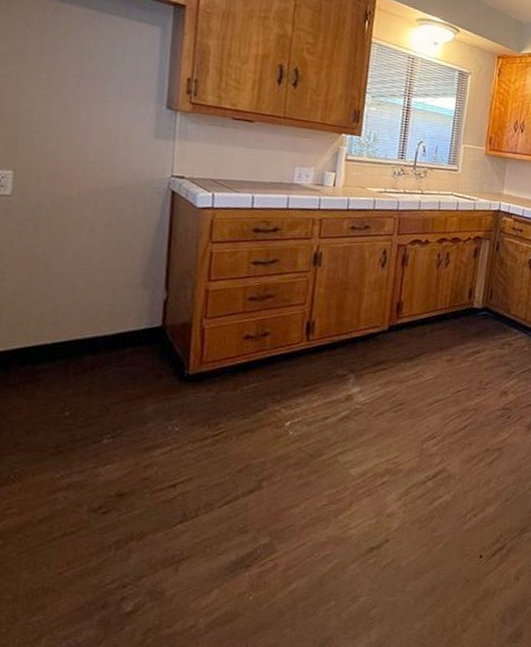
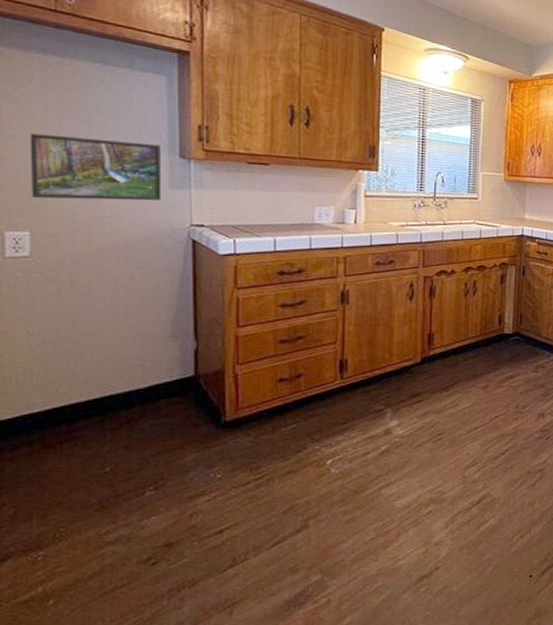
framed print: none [18,74,149,150] -> present [29,133,162,201]

